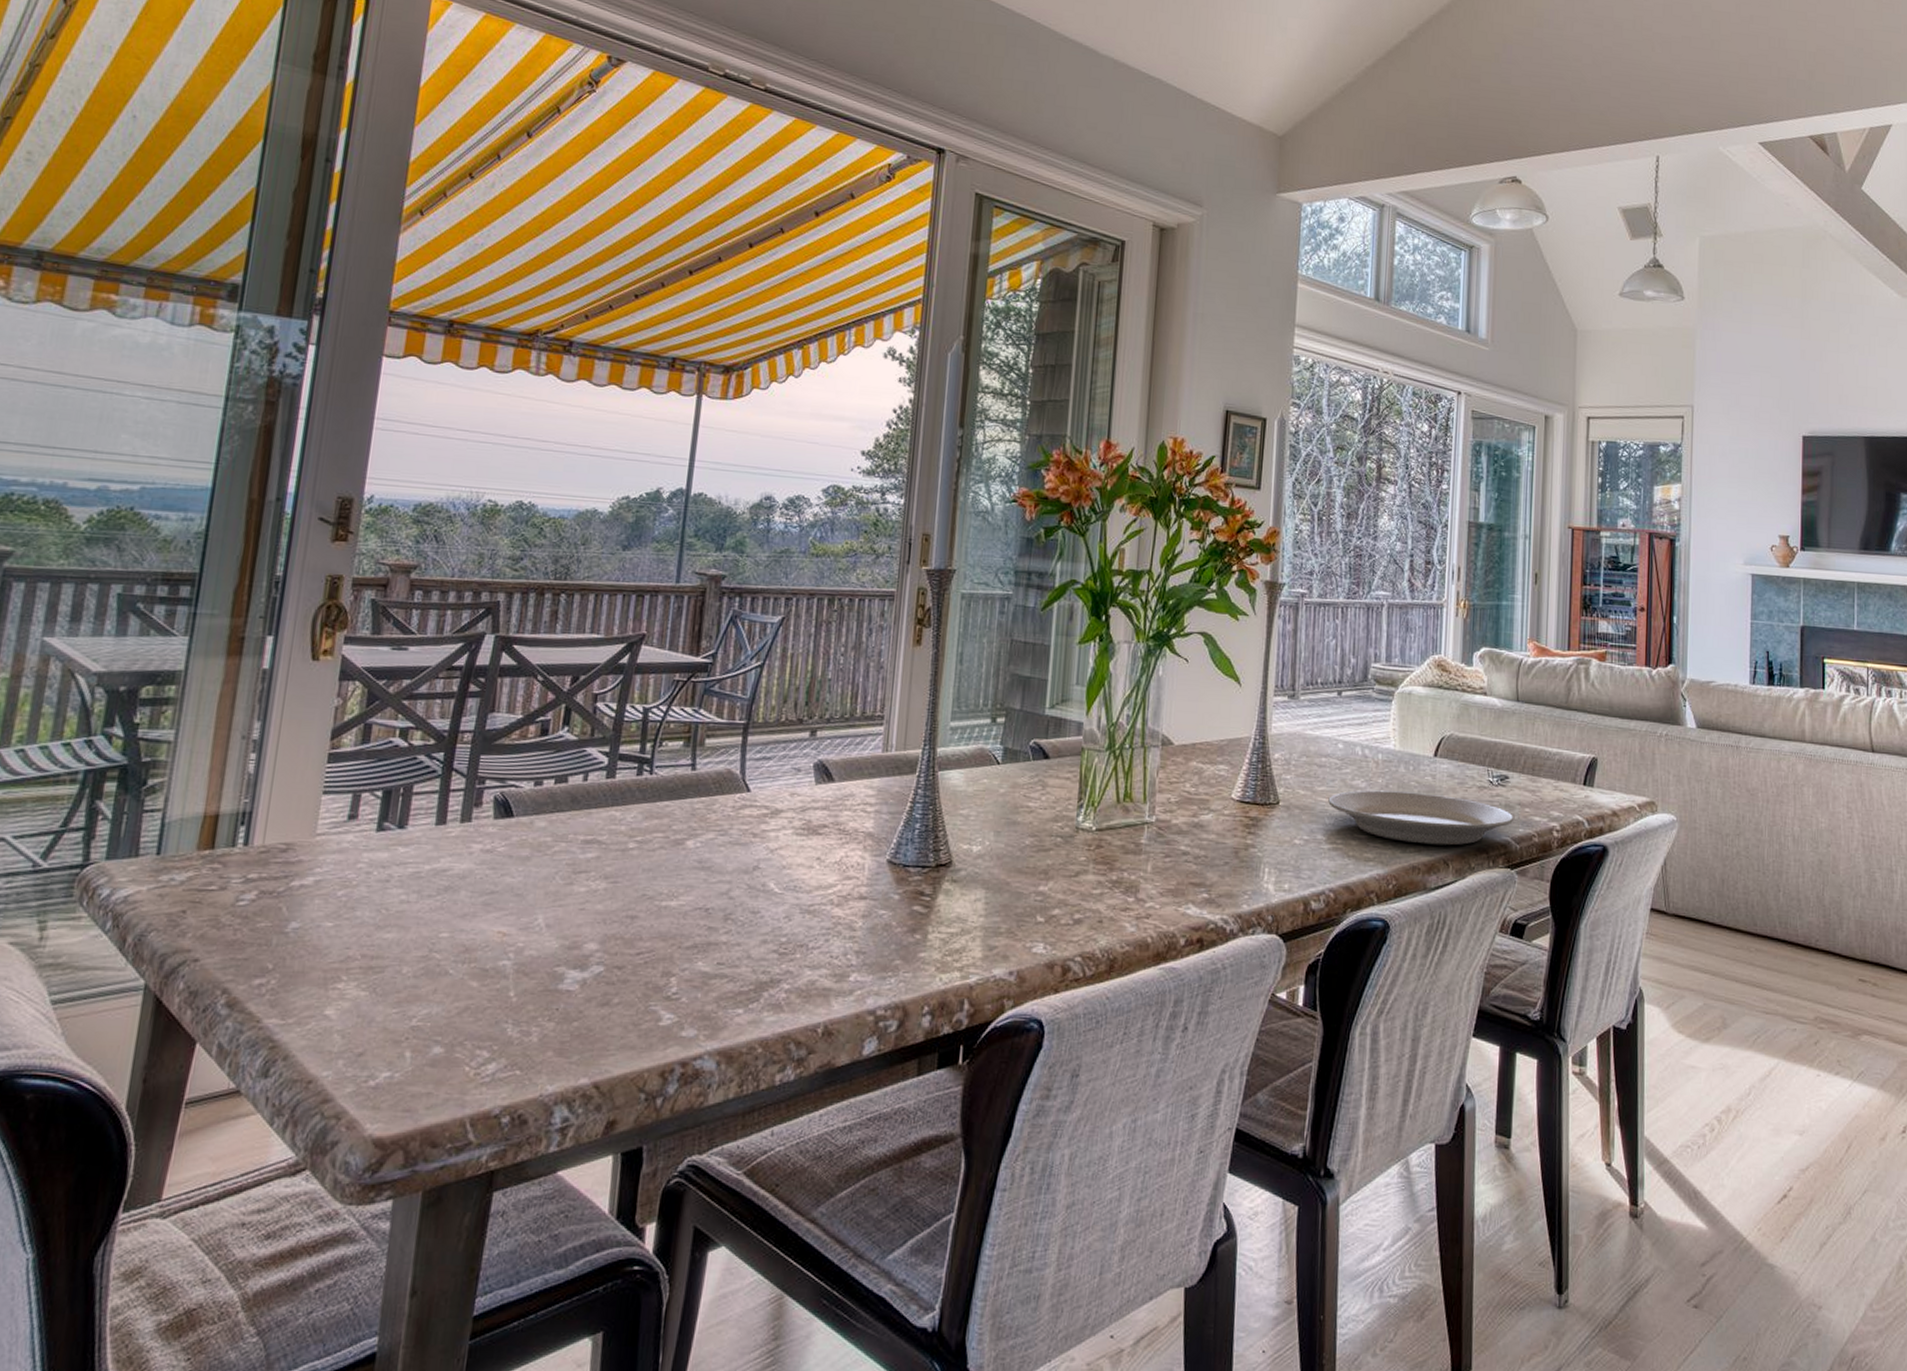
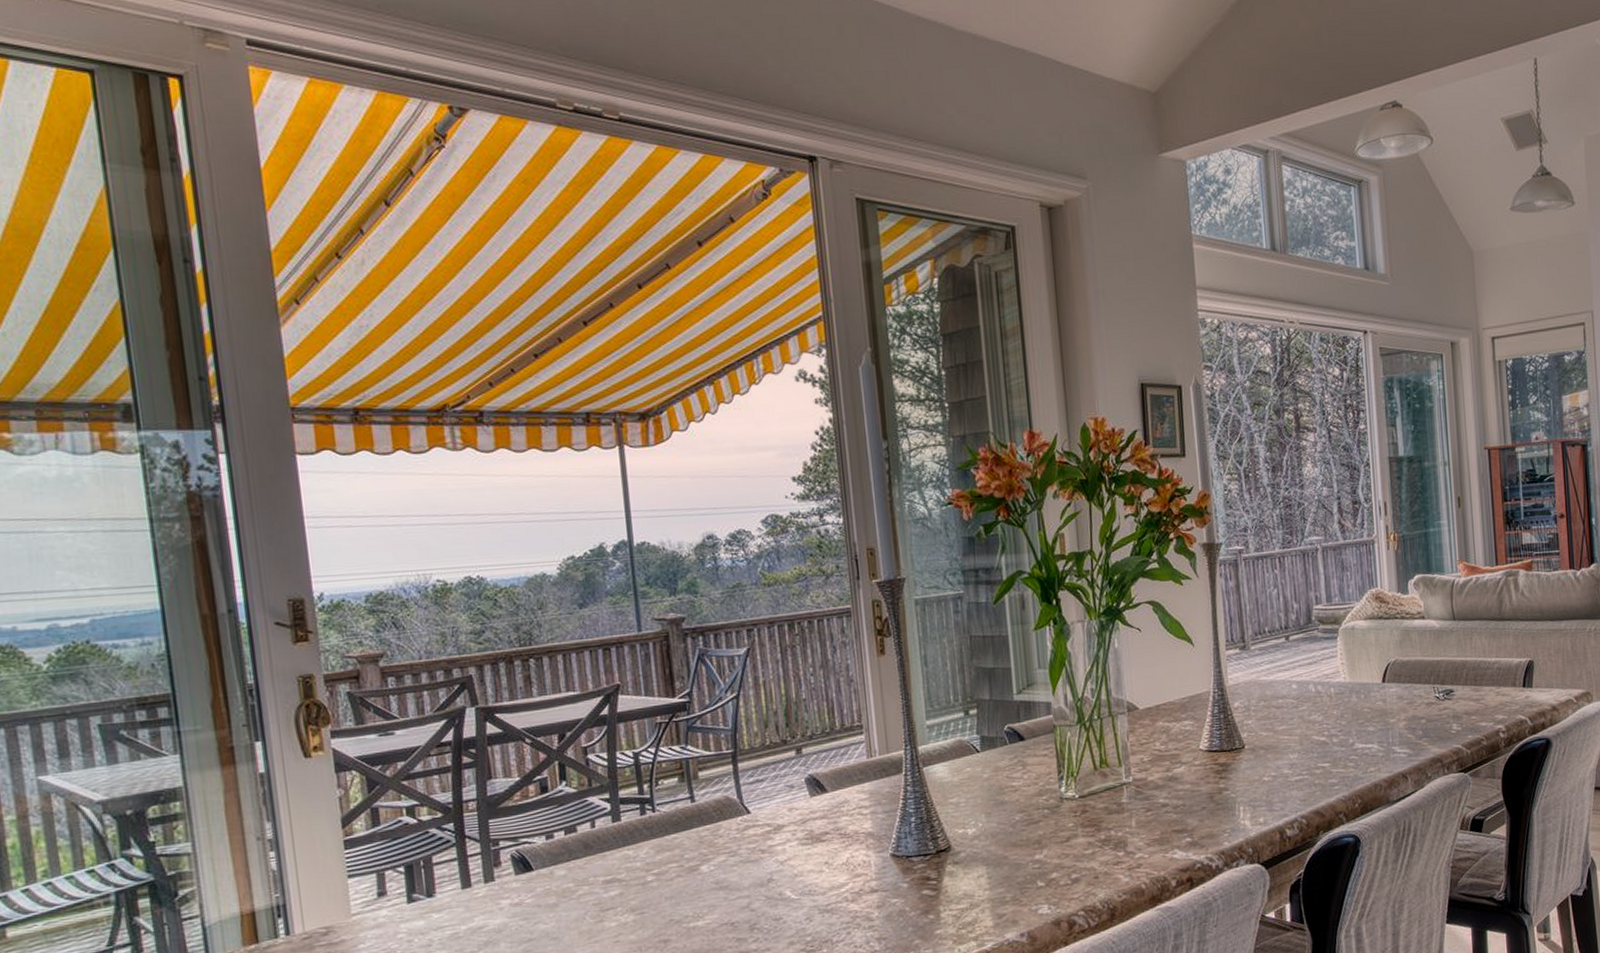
plate: present [1328,790,1515,846] -> none [1289,716,1463,764]

